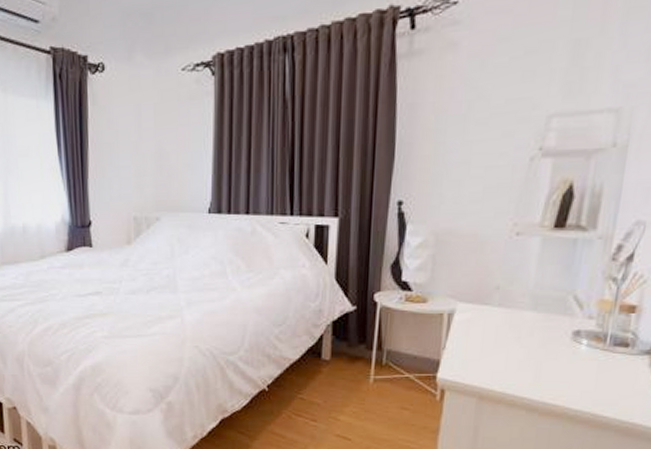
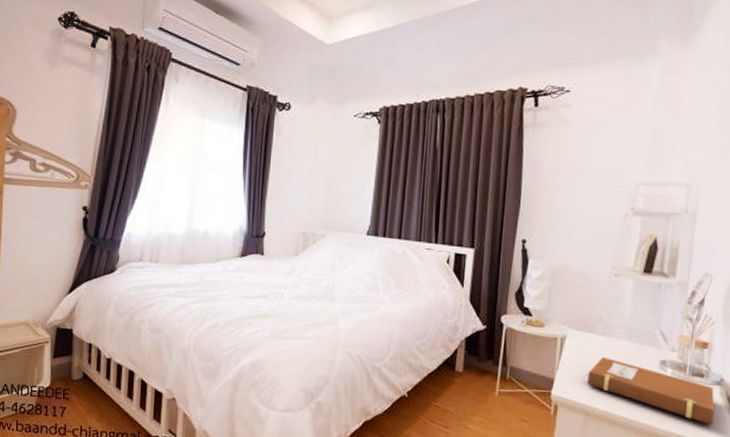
notebook: none [478,331,642,402] -> present [585,356,715,426]

